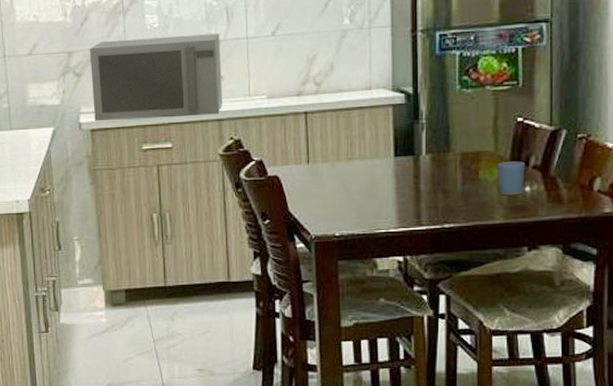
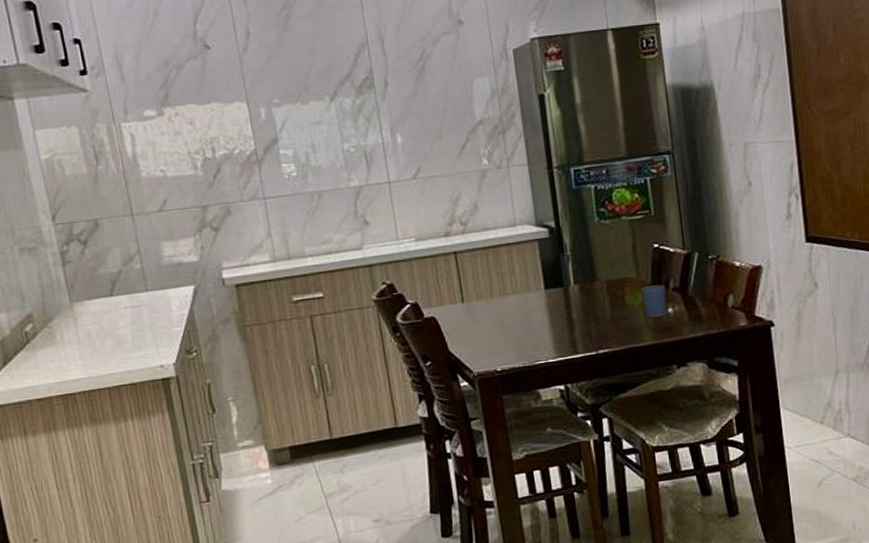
microwave: present [89,33,222,122] -> none [225,179,371,276]

